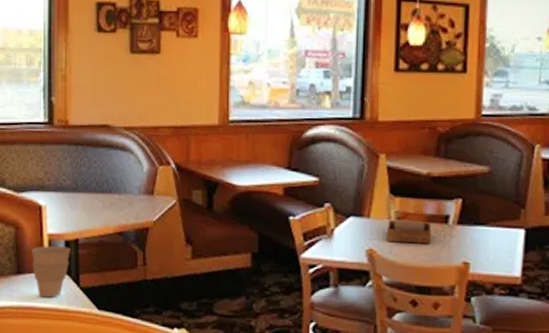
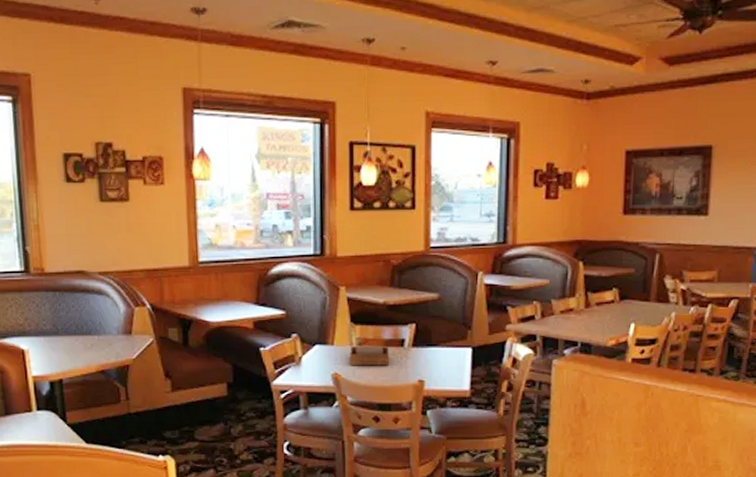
cup: present [31,246,70,298] -> none [17,387,56,435]

